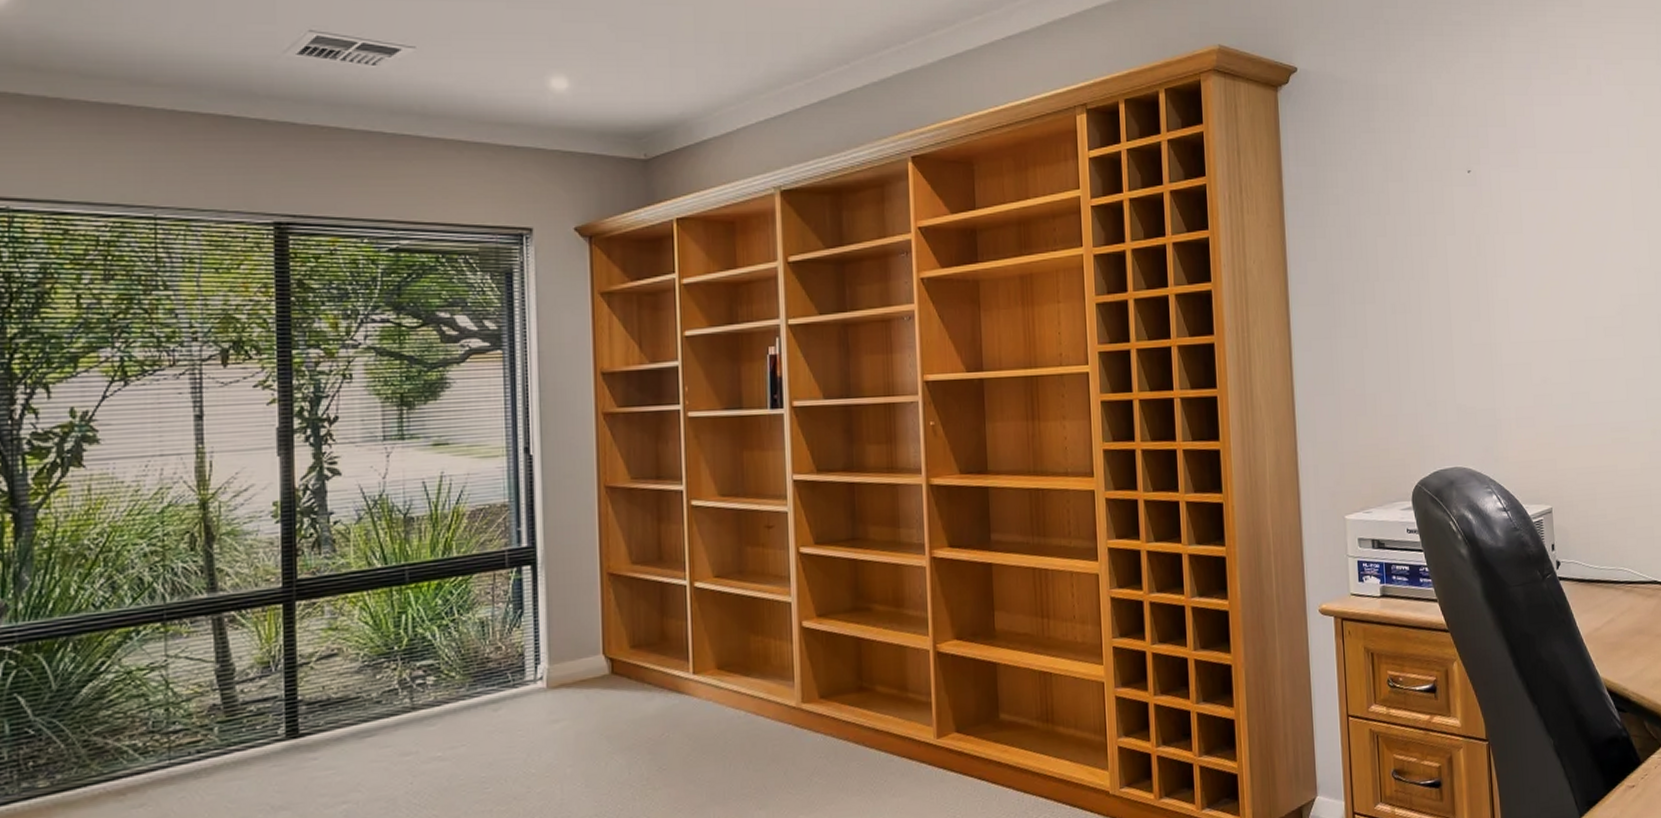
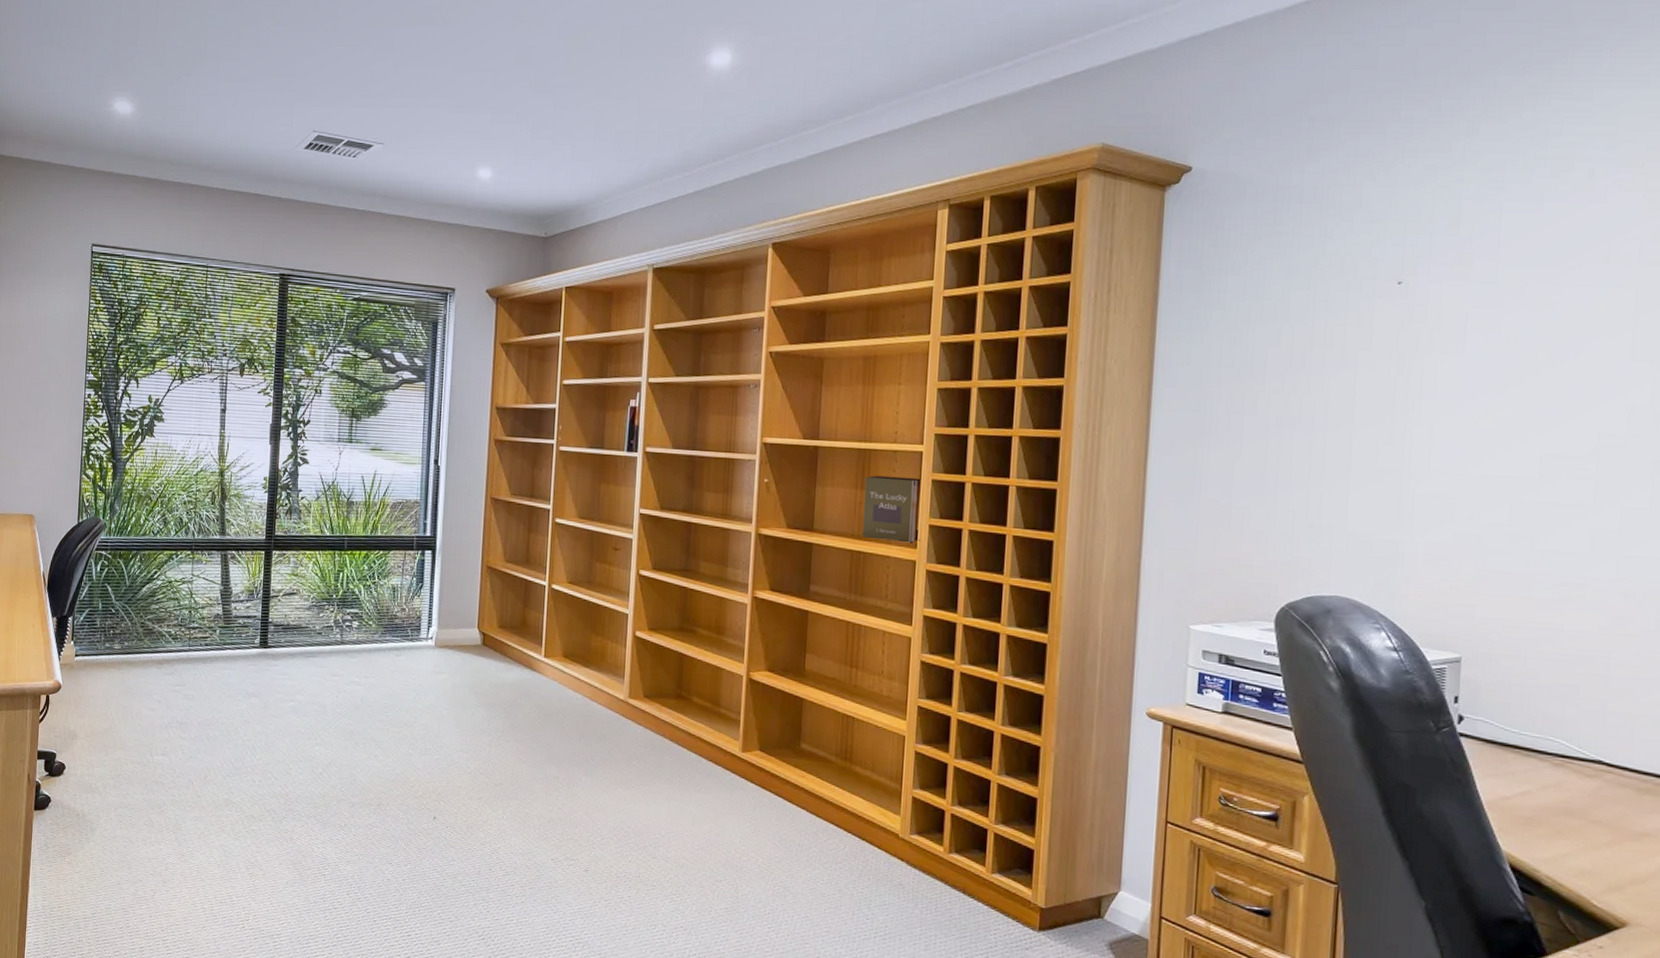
books: none [1035,401,1095,473] -> present [862,475,923,543]

